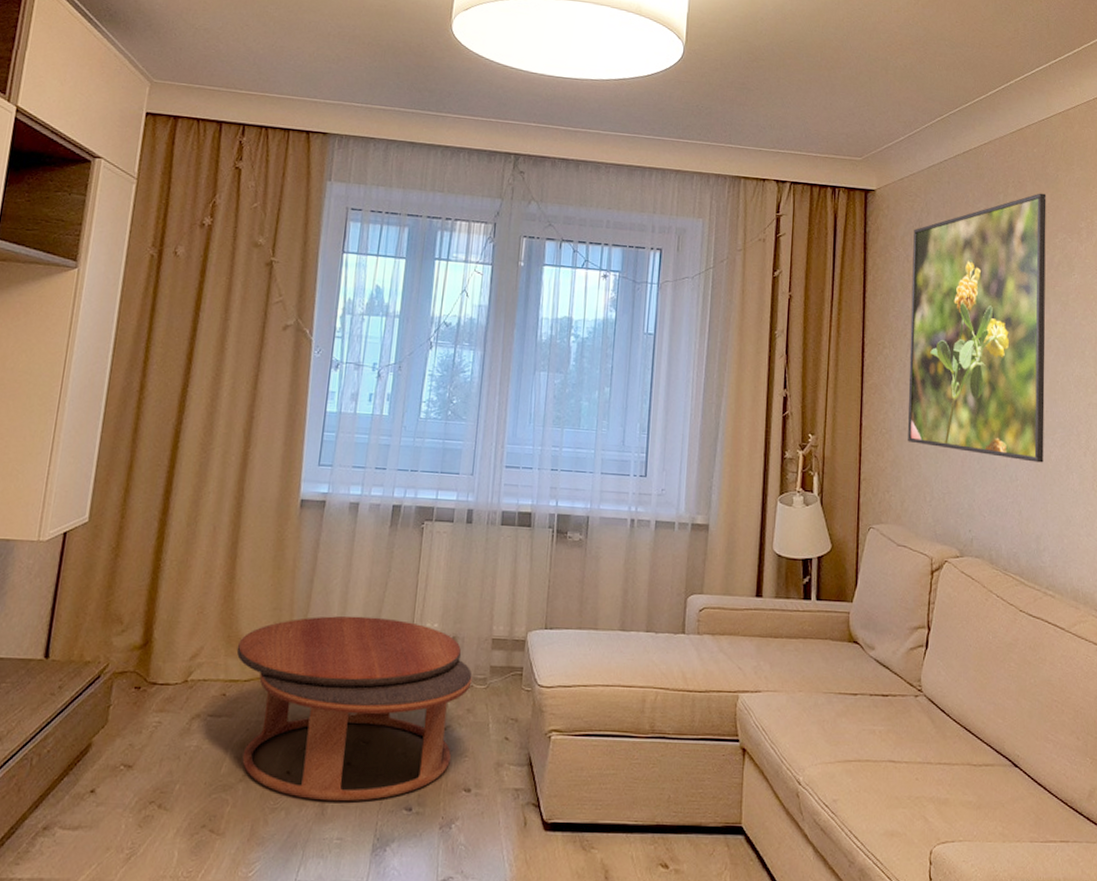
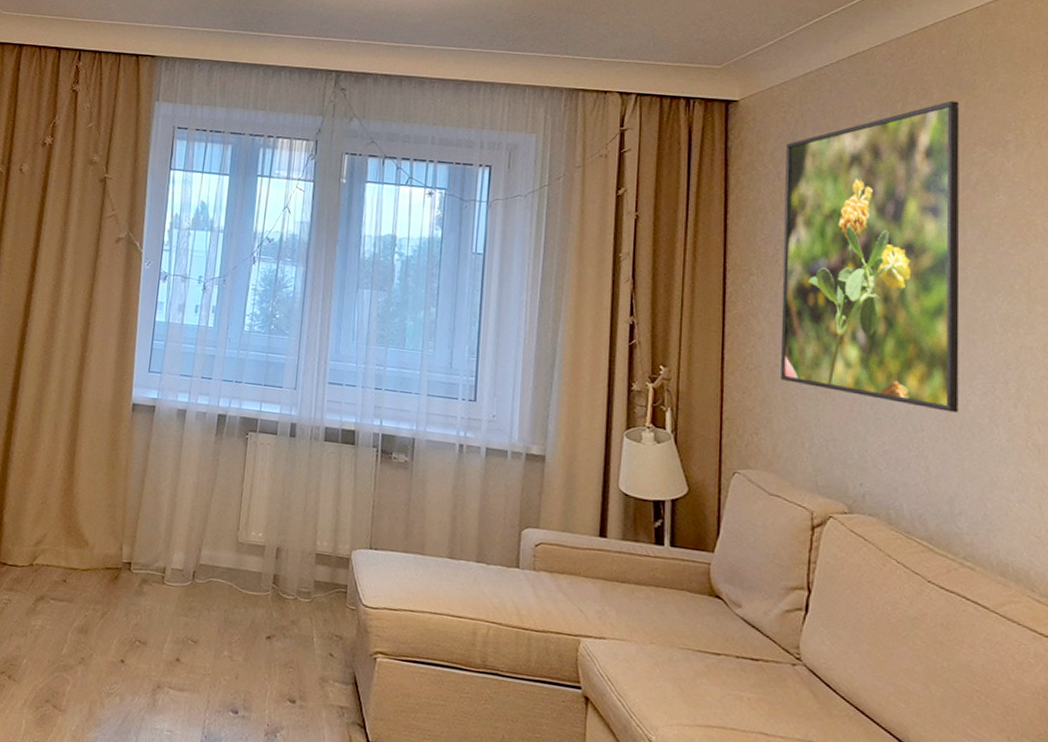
coffee table: present [236,615,473,802] -> none [75,516,297,698]

